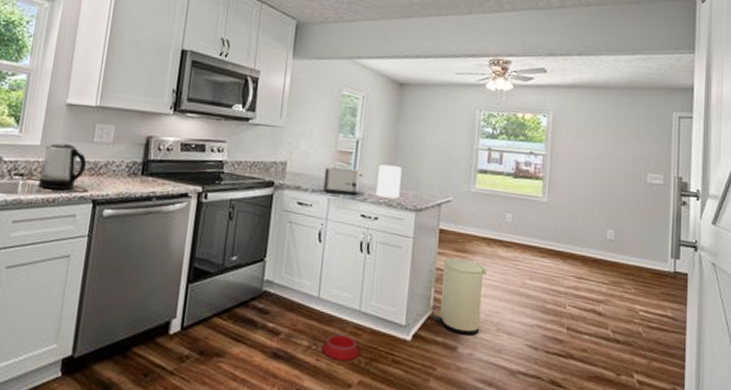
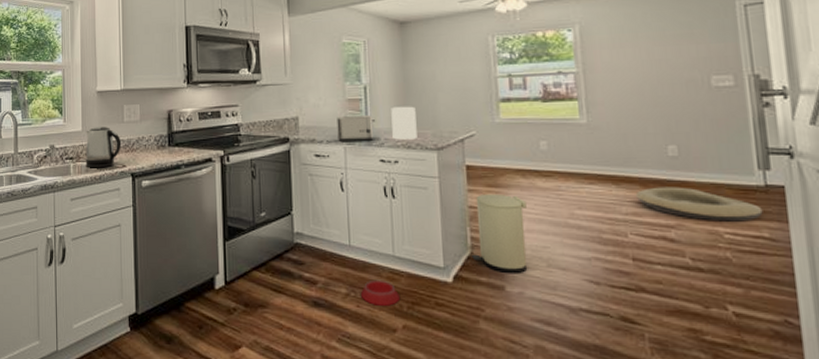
dog bed: none [576,265,670,301] -> present [635,187,763,222]

